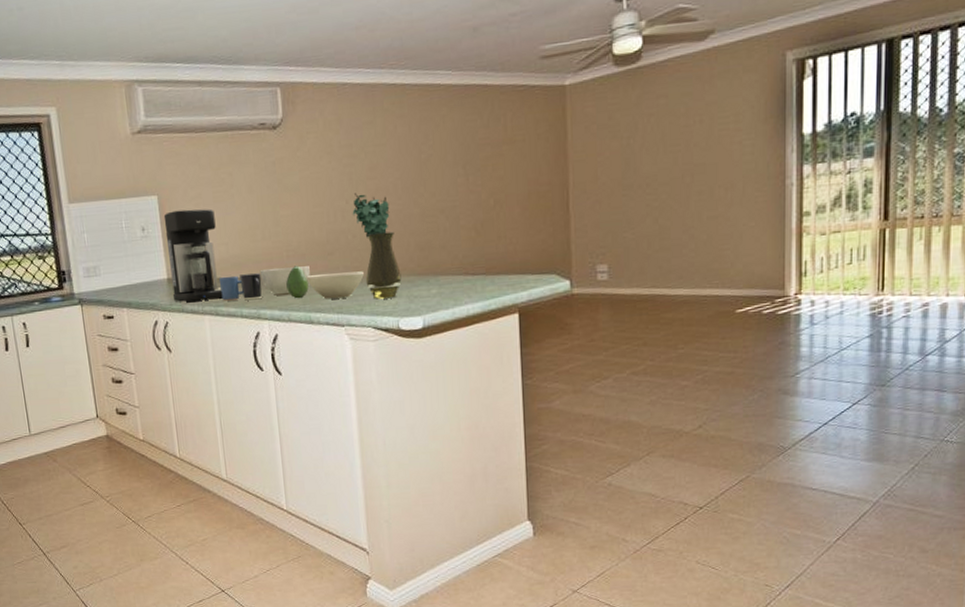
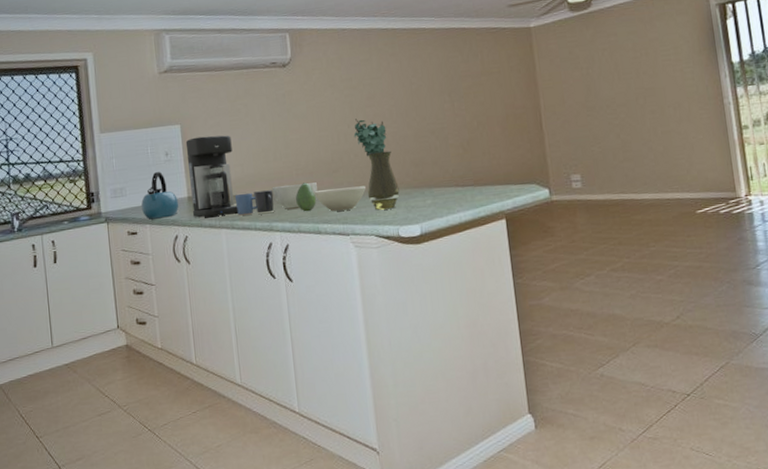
kettle: none [116,249,158,303] -> present [140,172,179,220]

